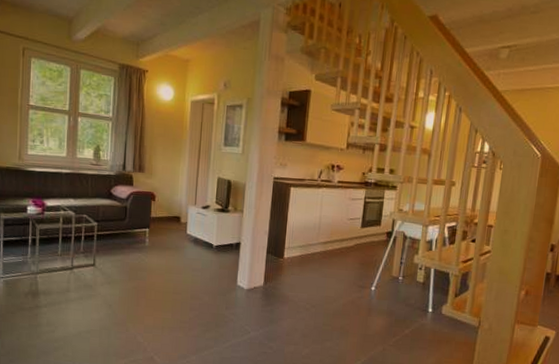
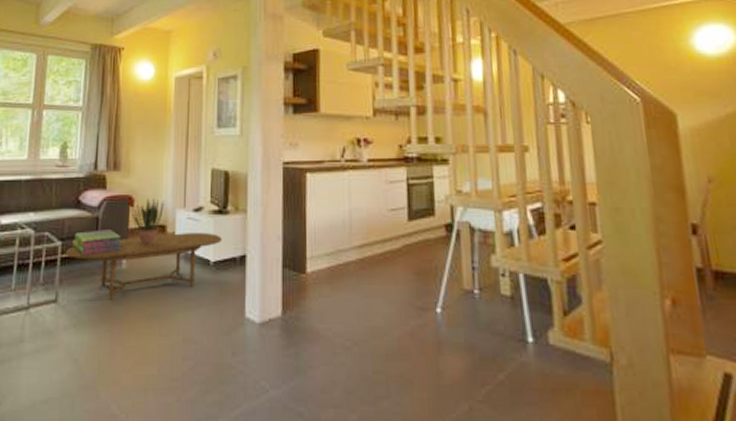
coffee table: none [100,223,223,267] -> present [65,233,222,300]
stack of books: none [106,216,146,235] -> present [73,229,122,256]
potted plant: none [154,195,179,231] -> present [132,198,164,245]

